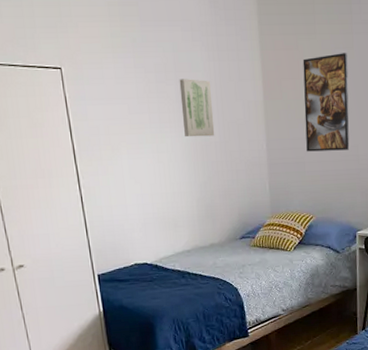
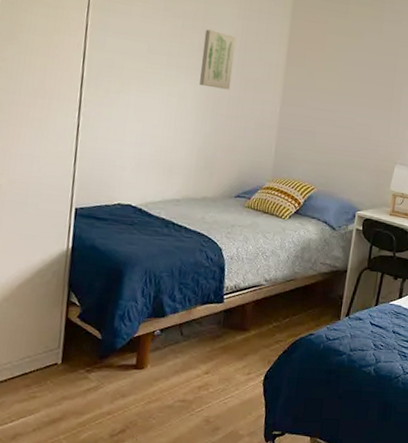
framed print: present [303,53,350,152] -> none [319,34,375,128]

